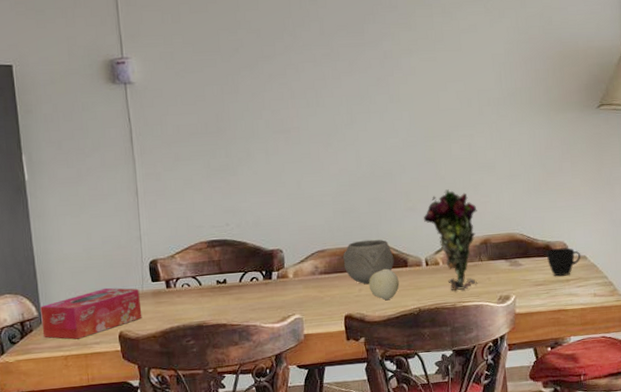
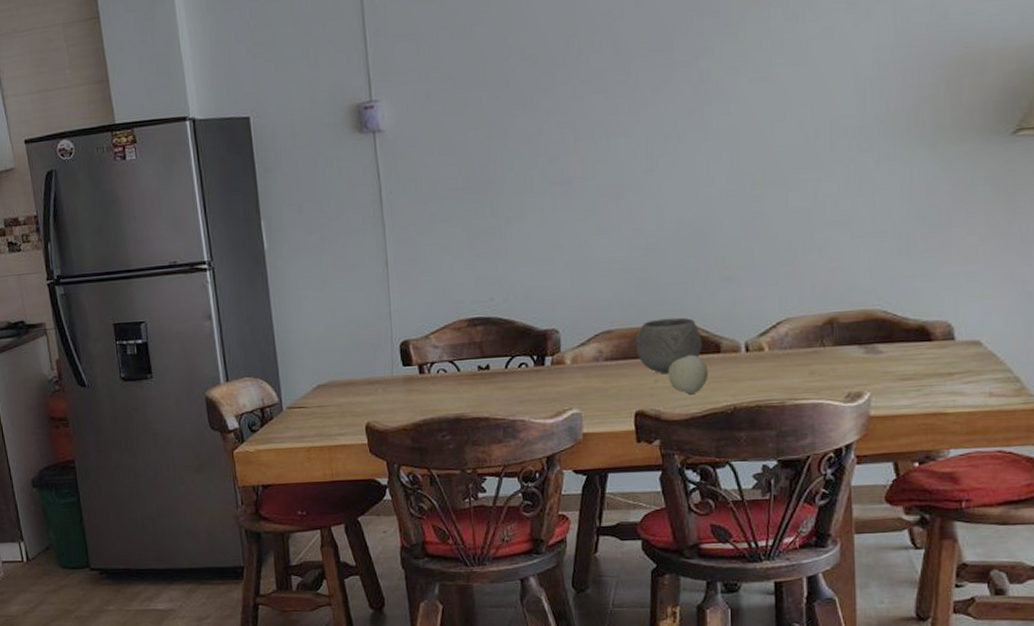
tissue box: present [40,287,142,340] -> none [281,372,392,430]
flower: present [423,189,477,292] -> none [744,252,821,386]
cup: present [546,247,581,277] -> none [919,329,973,369]

